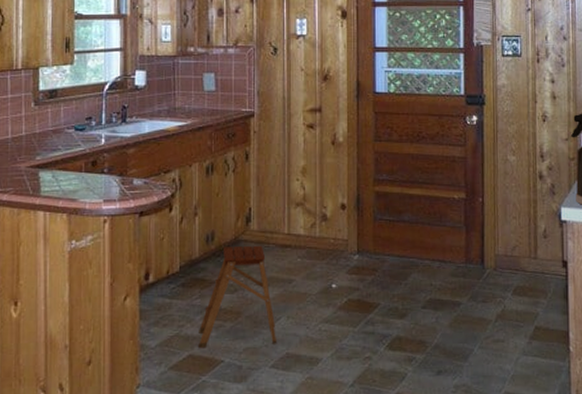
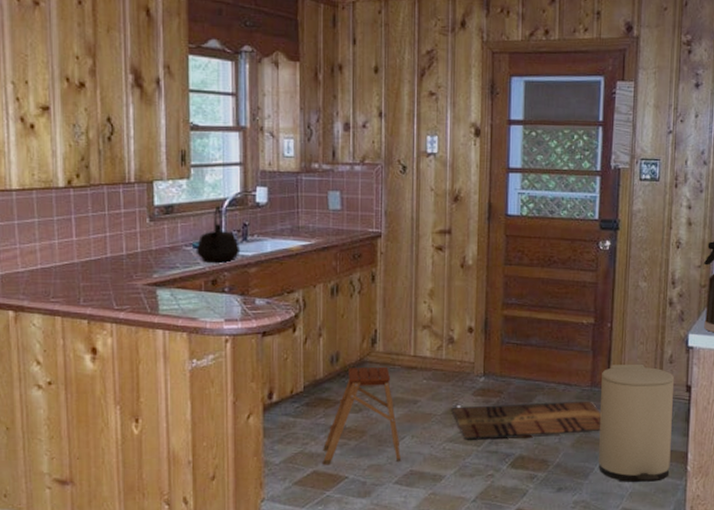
kettle: none [77,90,120,144] -> present [195,206,241,263]
doormat: none [326,278,479,320] -> present [451,401,602,440]
pedal bin: none [475,239,552,364] -> present [598,363,675,482]

